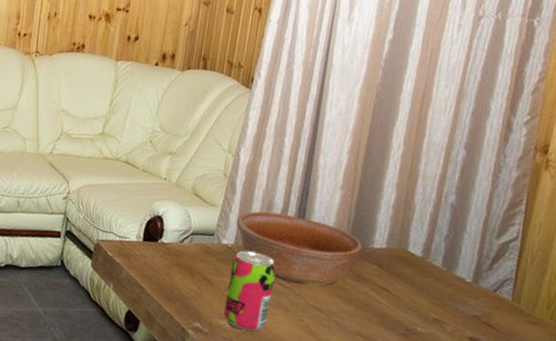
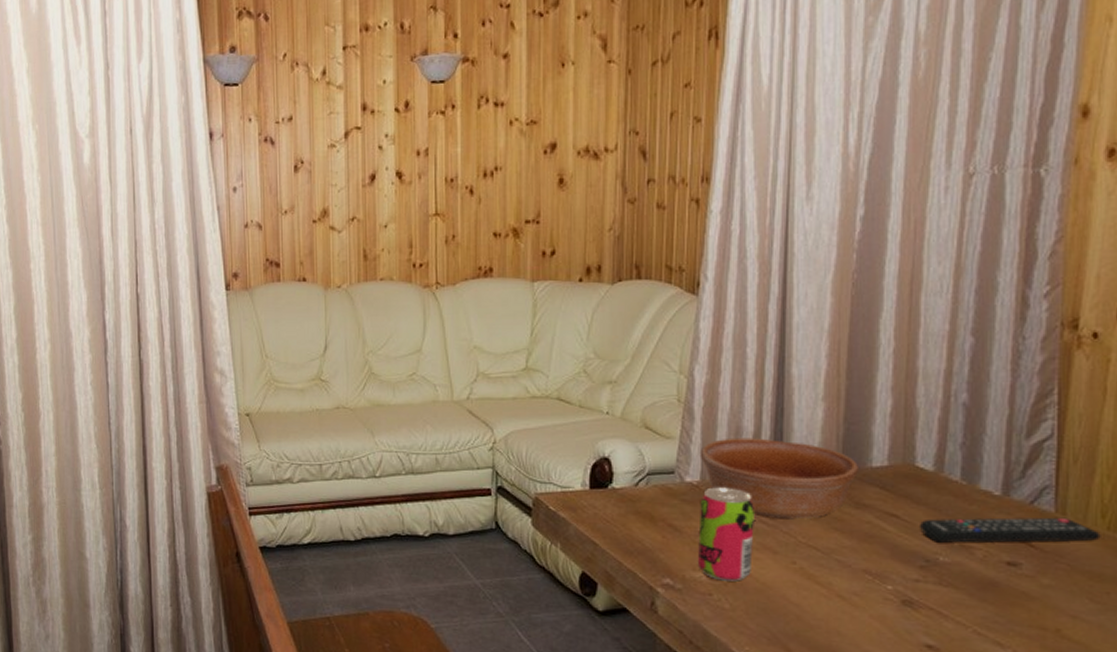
remote control: none [405,295,545,327] -> present [920,517,1101,543]

